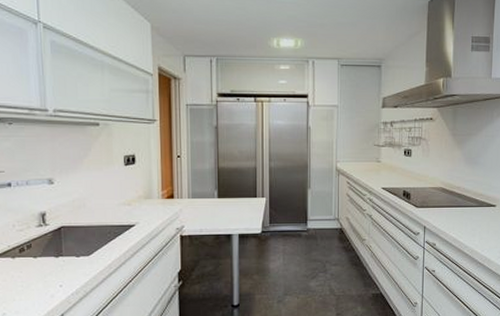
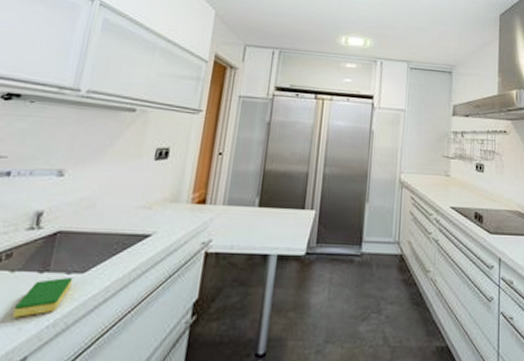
dish sponge: none [44,260,82,289] -> present [12,278,73,318]

